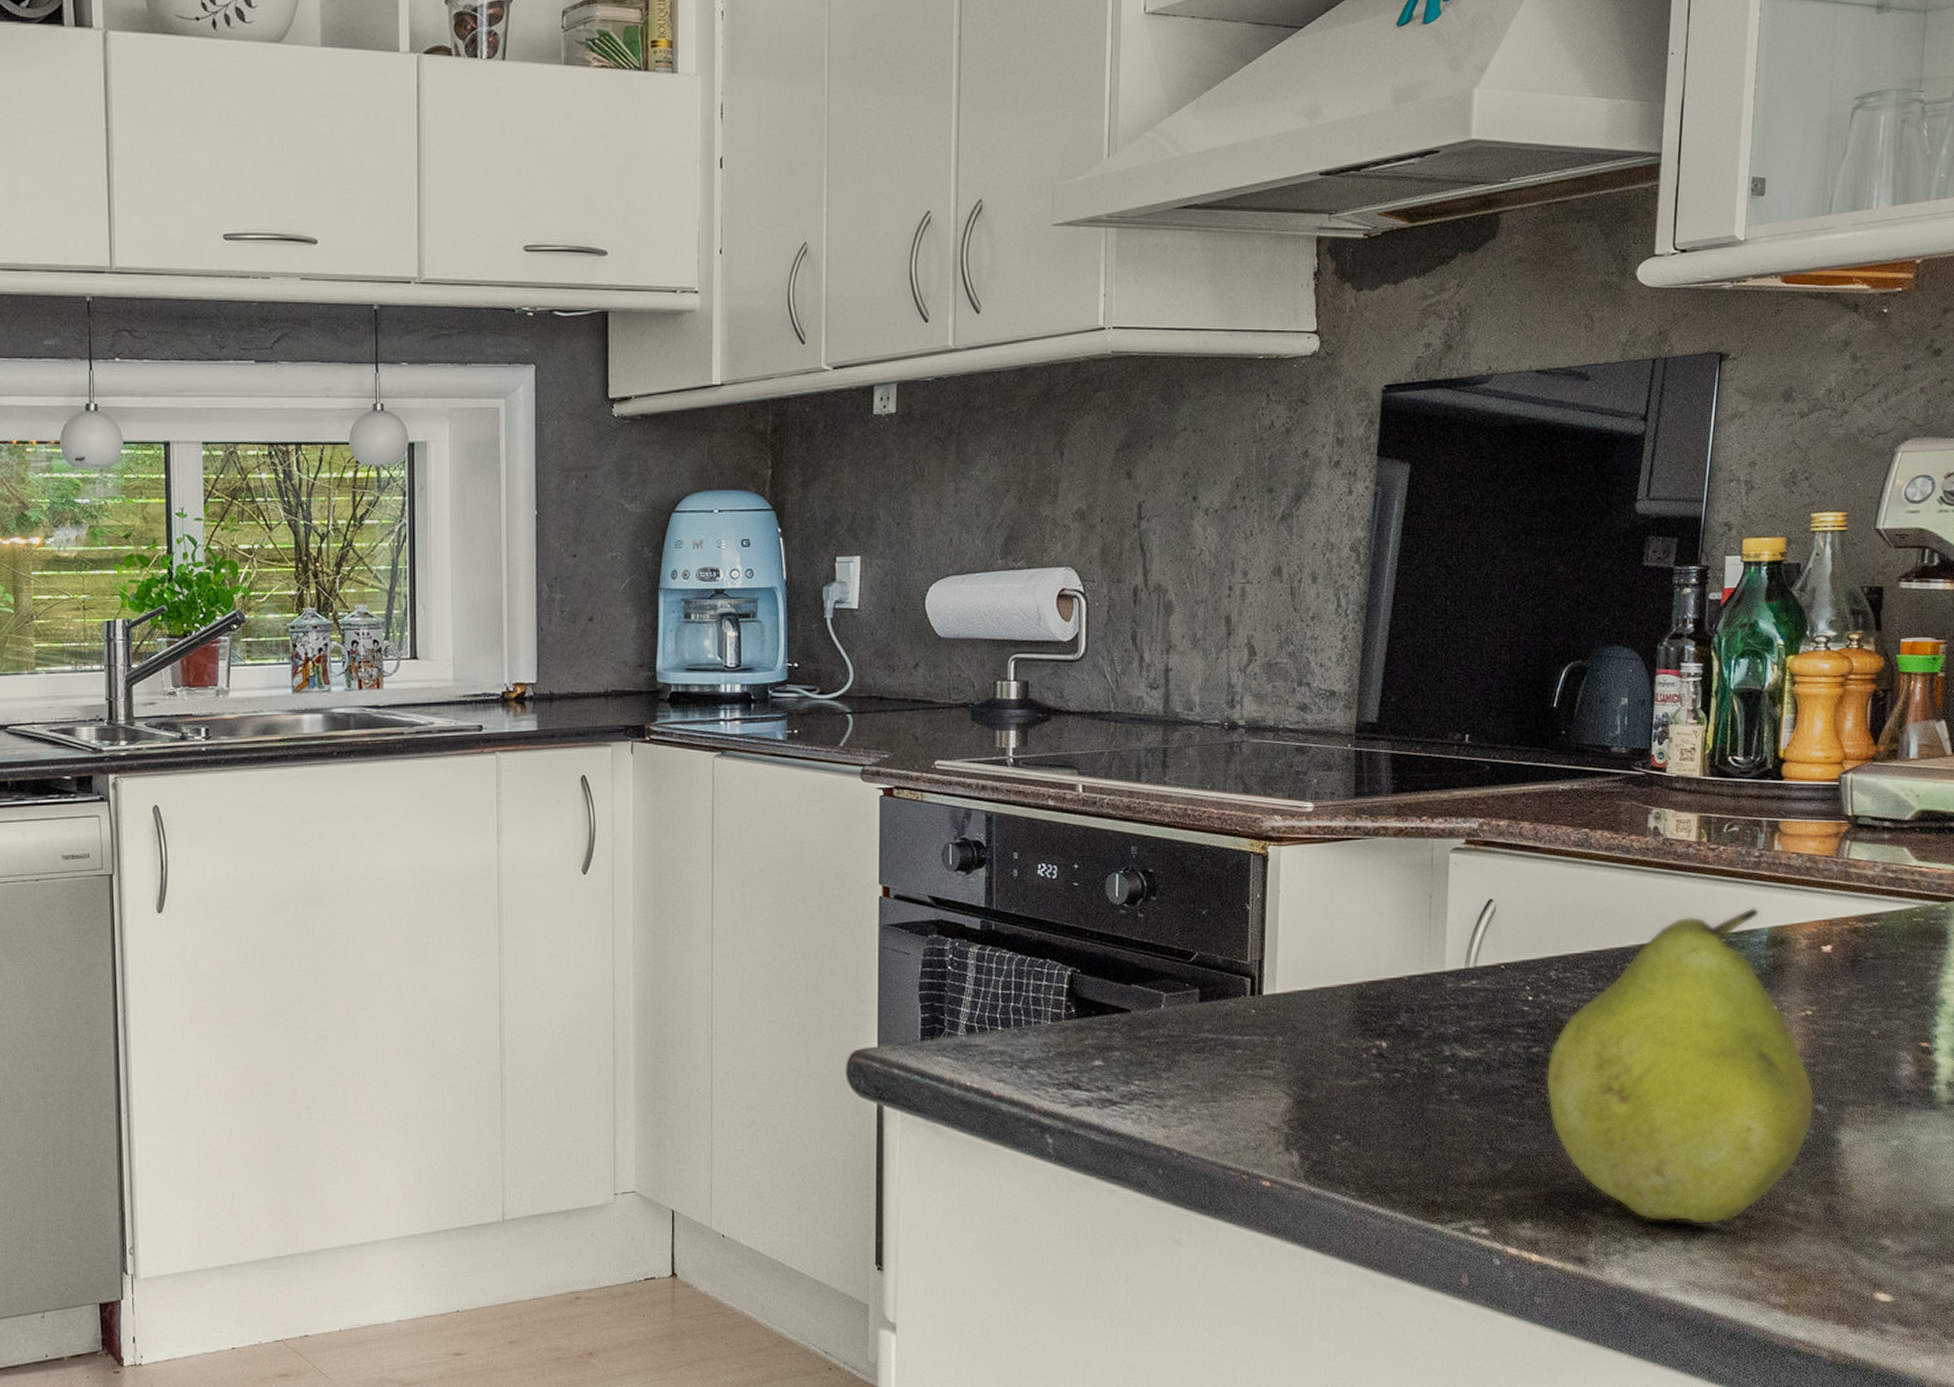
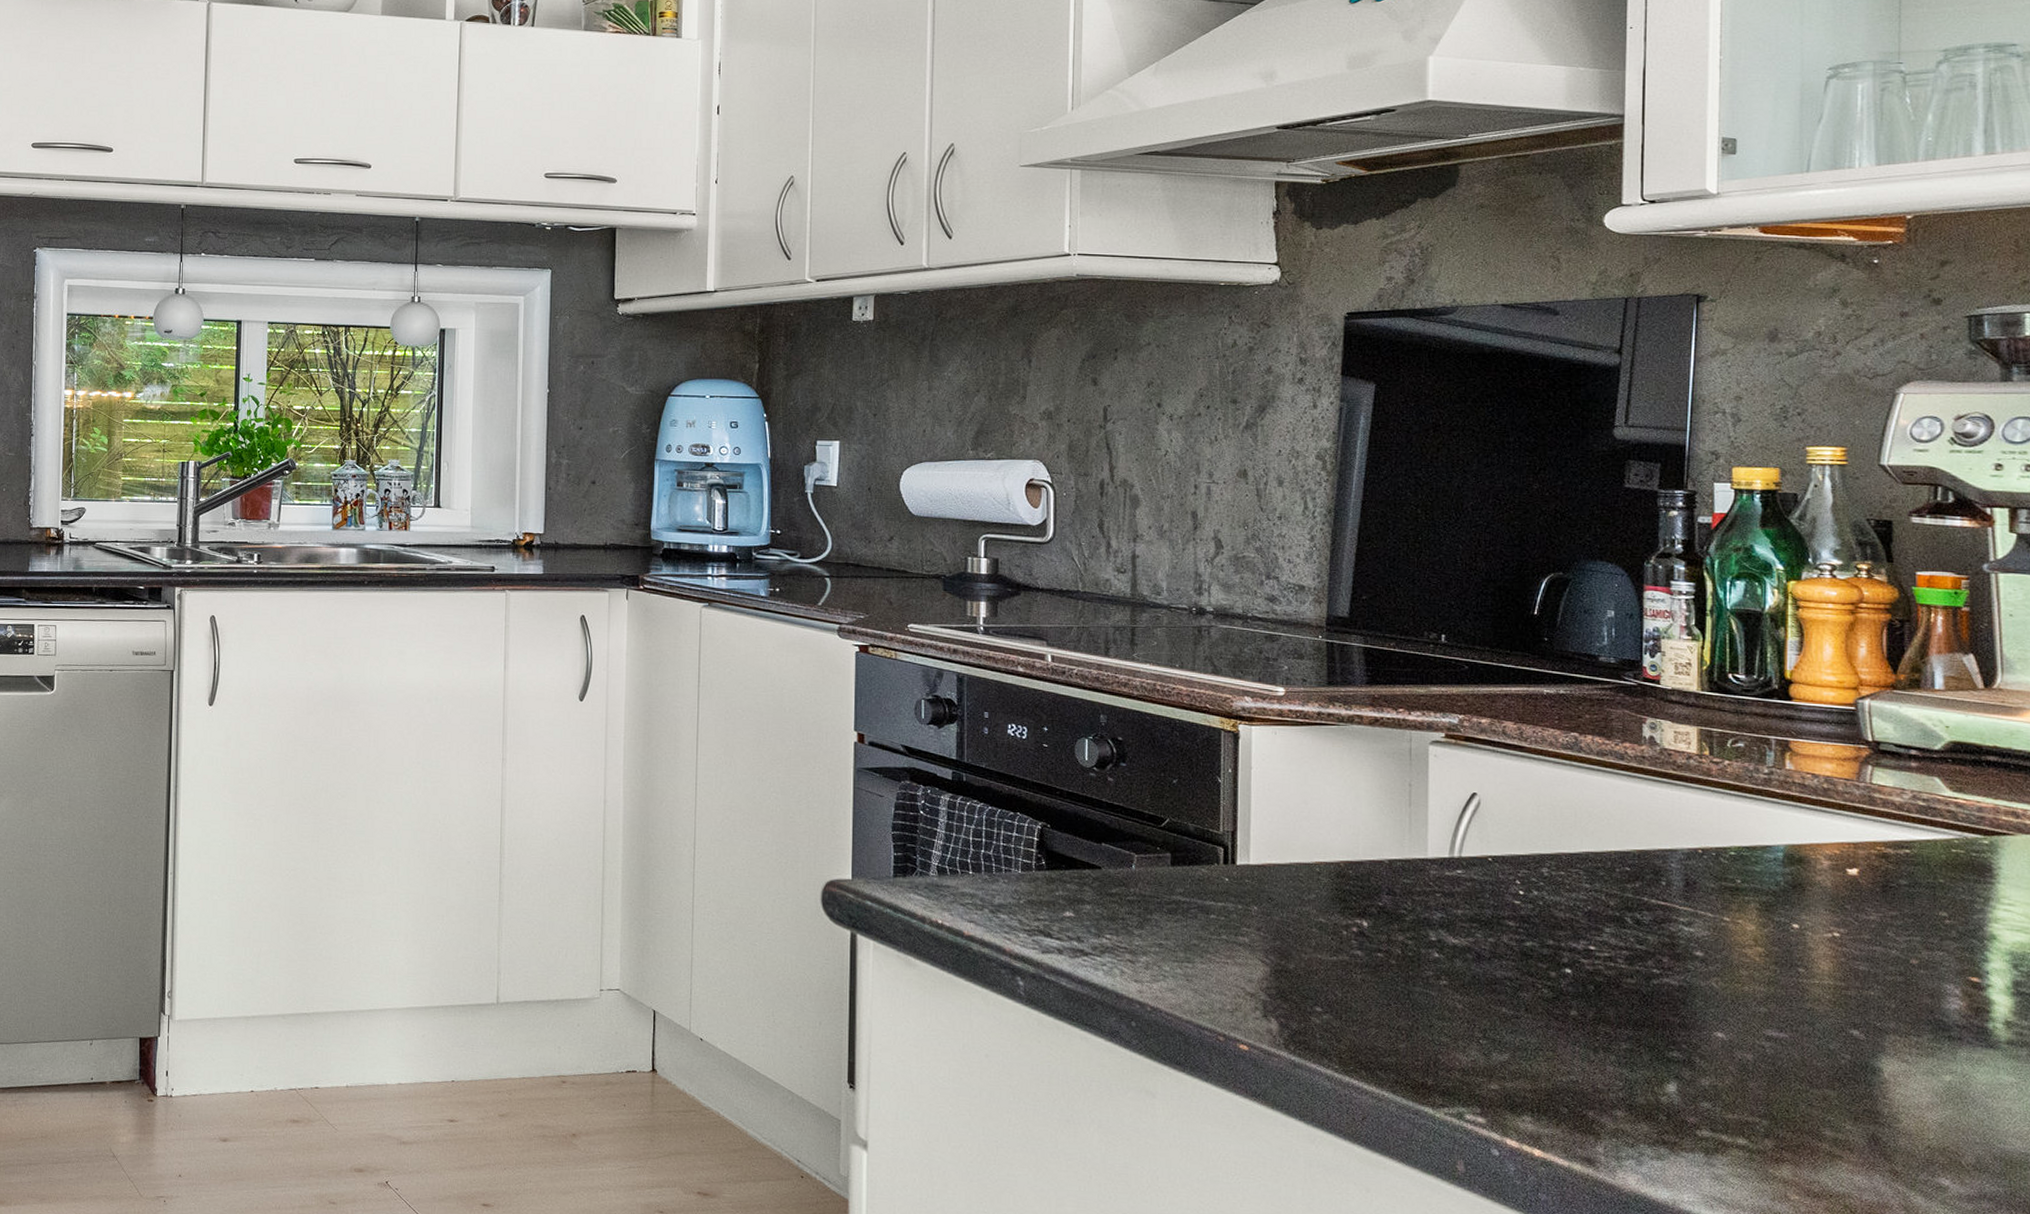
fruit: present [1545,907,1815,1225] -> none [1541,823,1850,1141]

